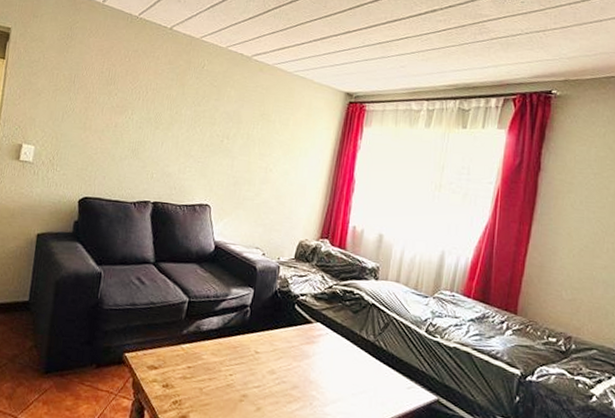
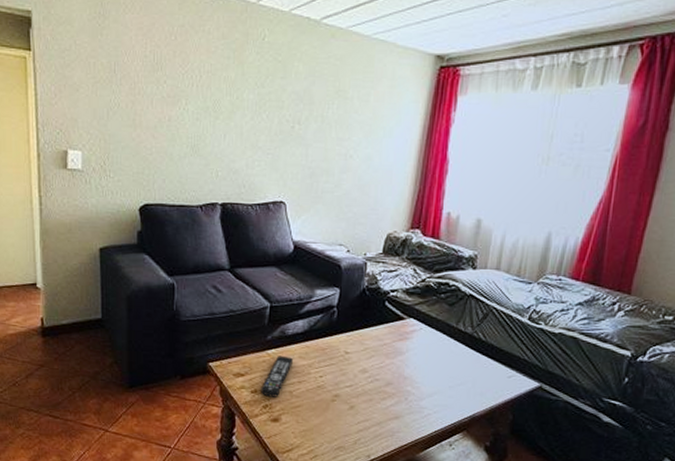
remote control: none [172,350,205,394] -> present [260,355,293,397]

